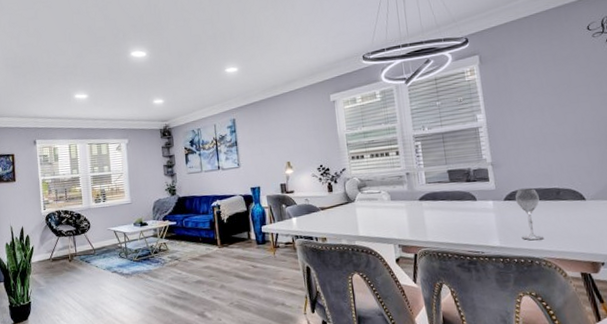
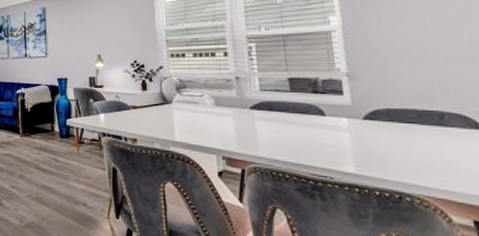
wineglass: present [515,188,543,241] -> none [378,107,418,172]

